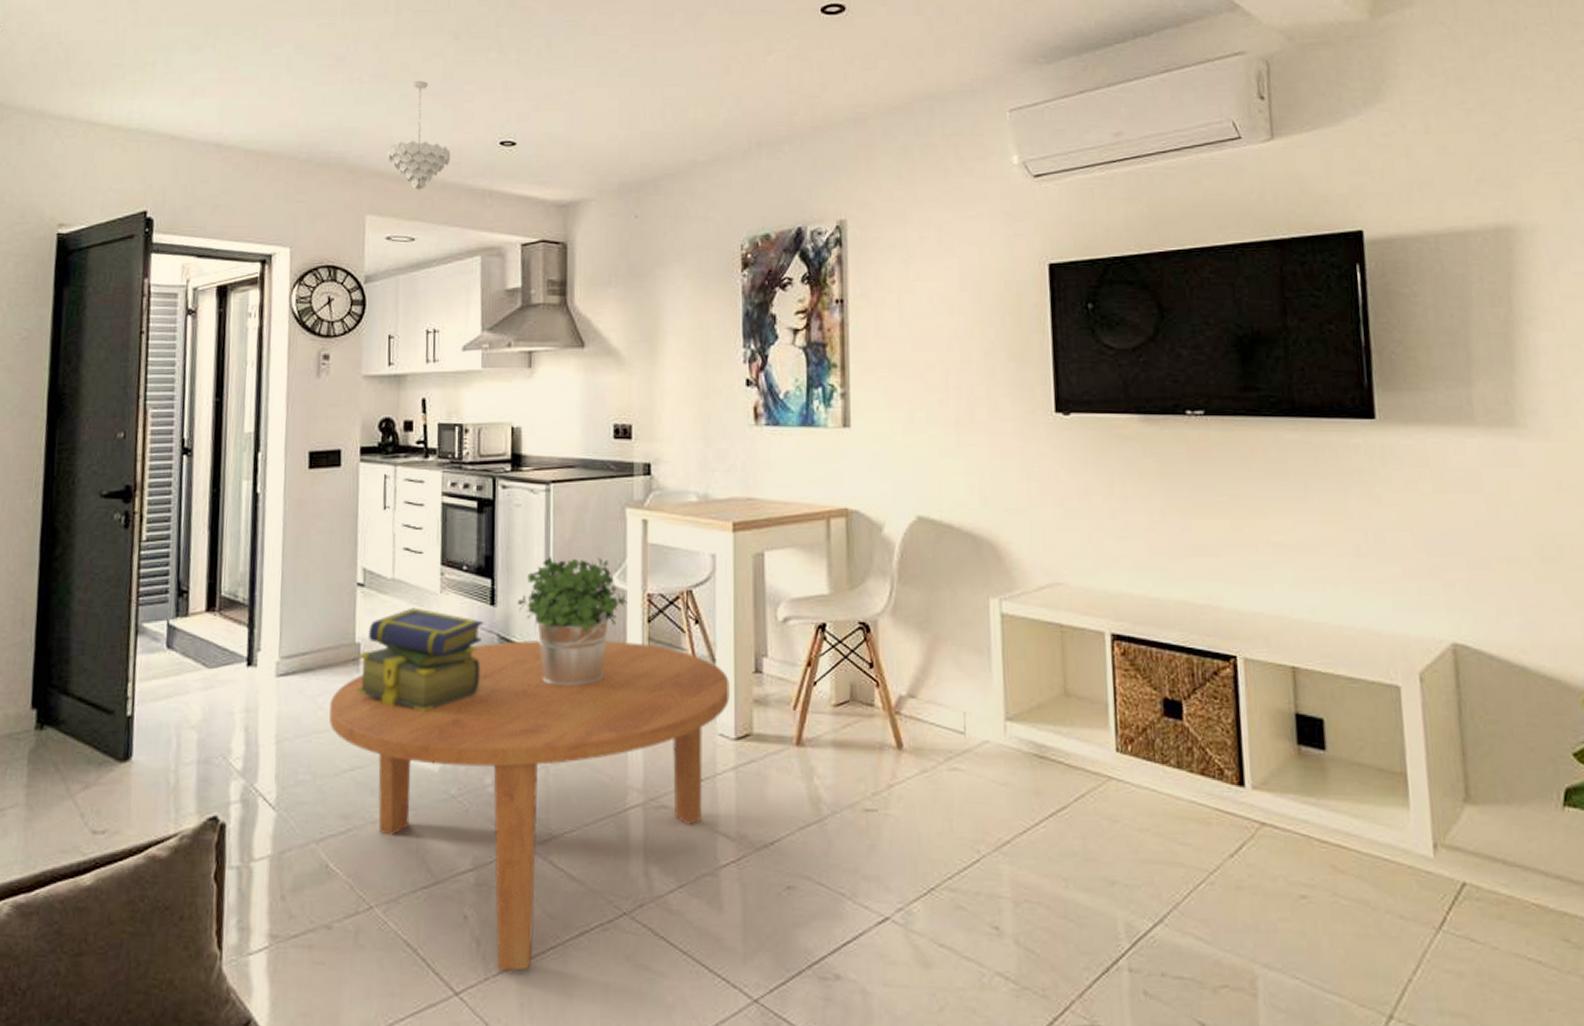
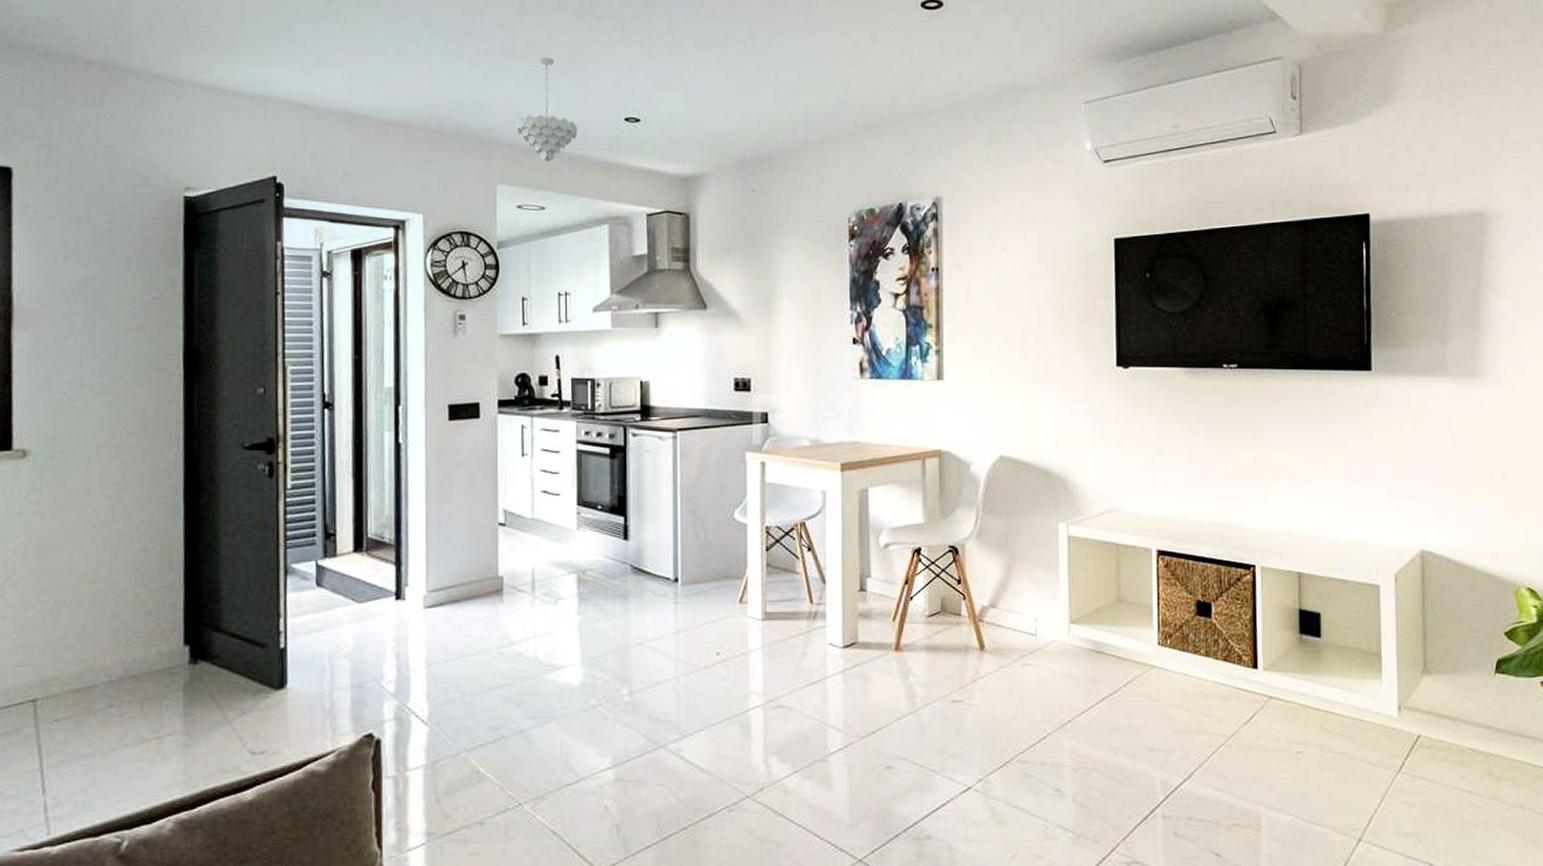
coffee table: present [329,640,730,971] -> none [475,567,838,850]
stack of books: present [356,607,483,713] -> none [501,543,617,635]
potted plant: present [516,557,627,687] -> none [648,496,748,608]

